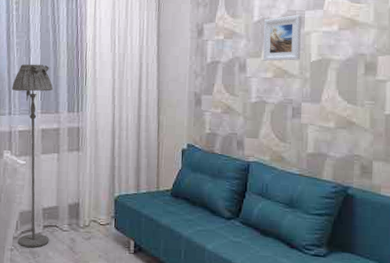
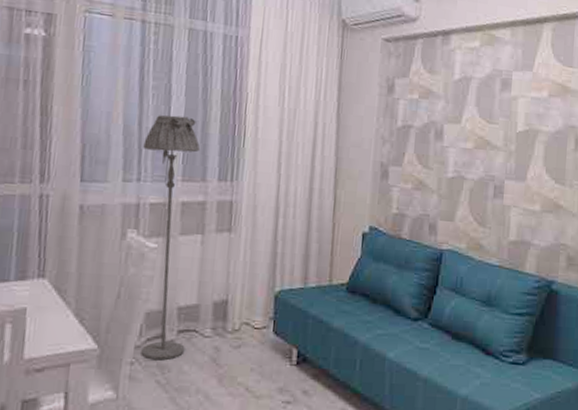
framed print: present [263,14,302,61] -> none [463,75,509,130]

